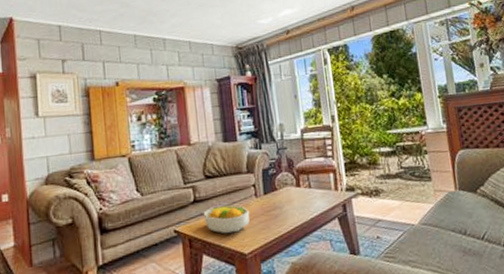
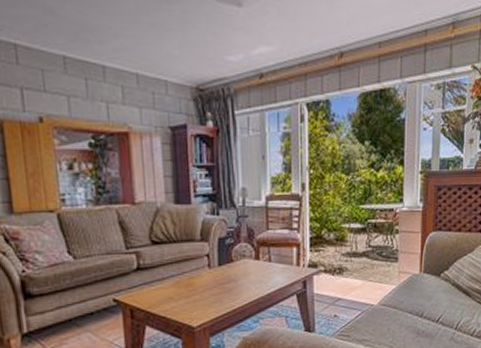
fruit bowl: present [203,204,250,234] -> none [147,274,201,306]

